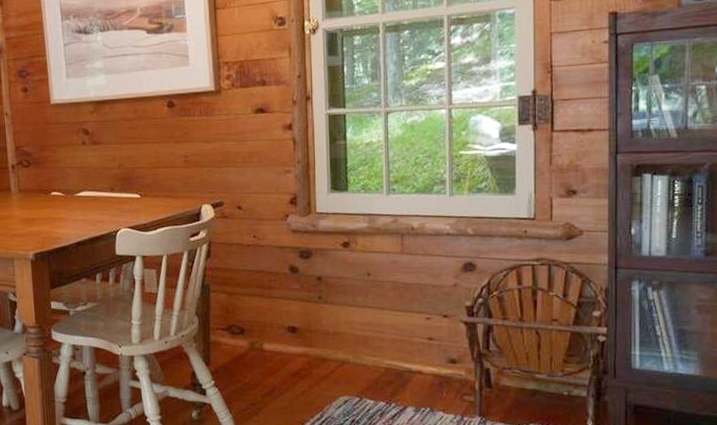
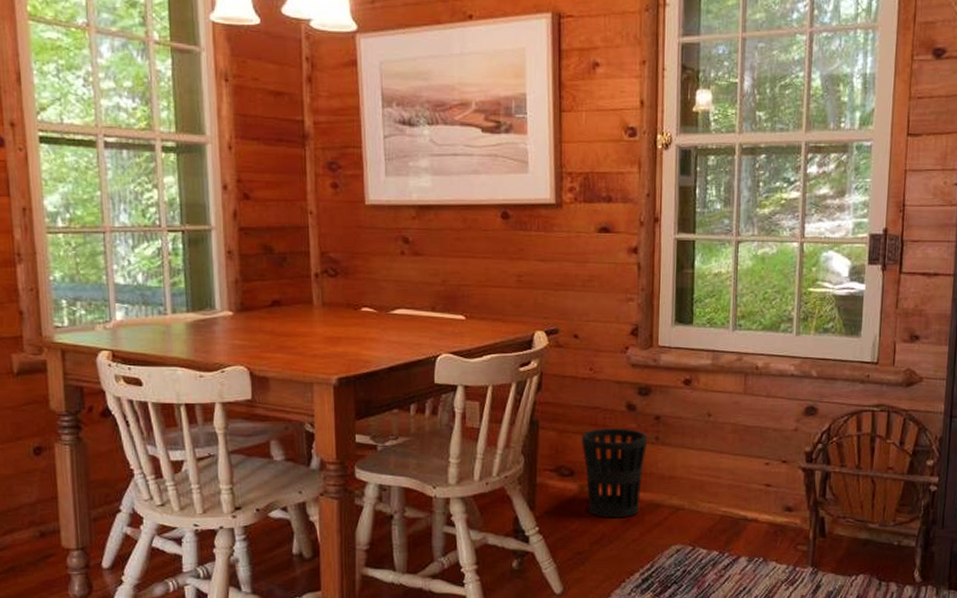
wastebasket: none [250,289,311,372] -> present [582,428,647,518]

